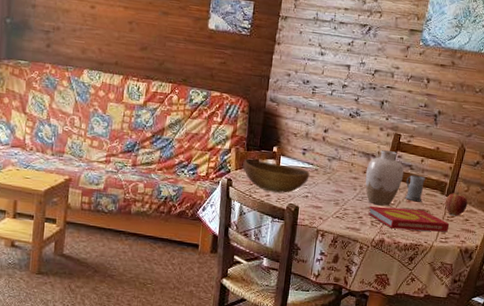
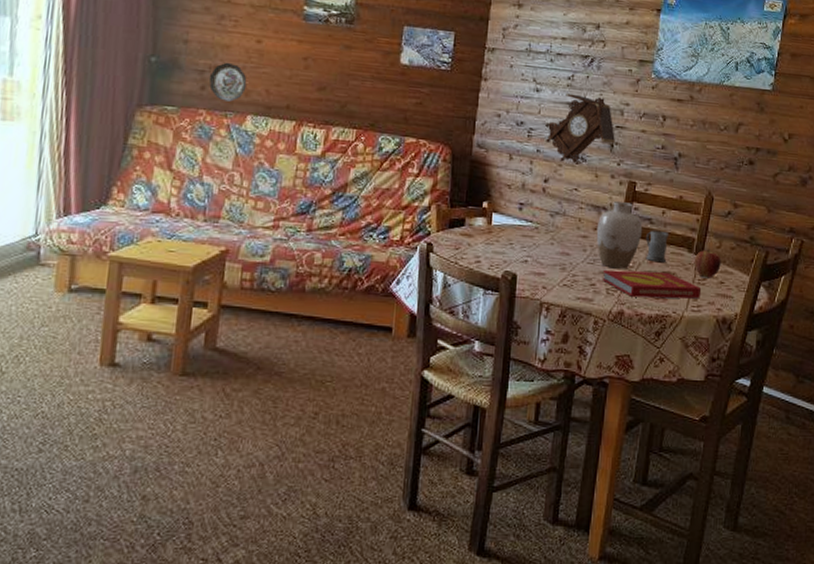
decorative plate: none [53,24,84,58] -> present [209,62,247,102]
bowl: present [243,159,310,193] -> none [446,218,529,258]
cuckoo clock: none [327,57,386,116] -> present [546,93,615,162]

